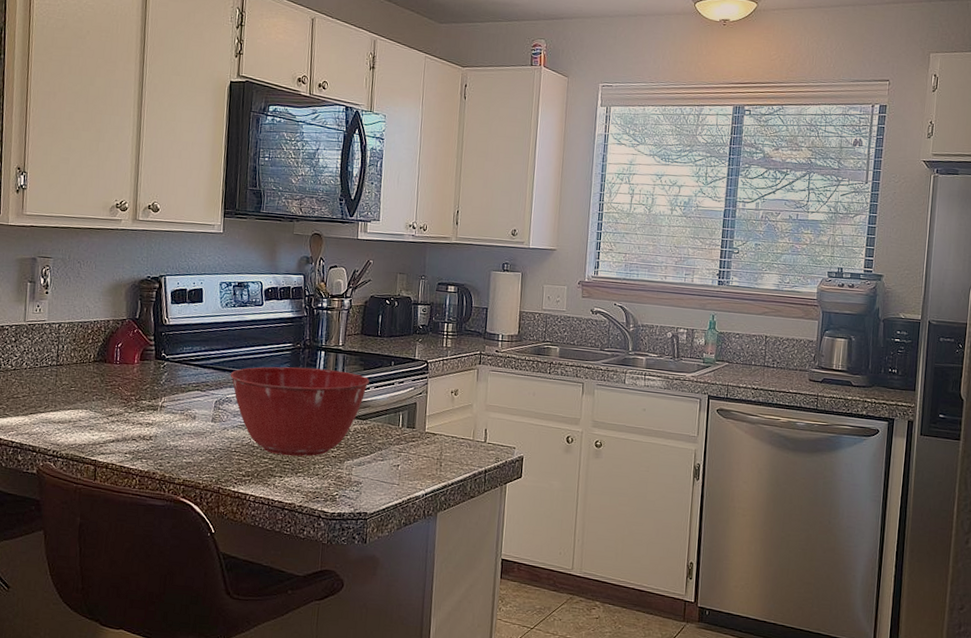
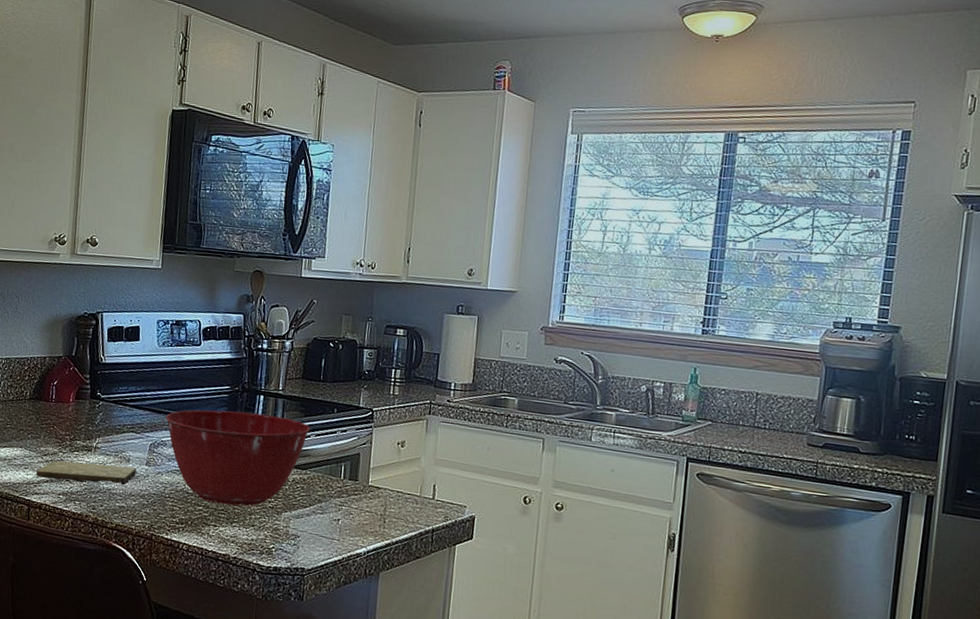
cutting board: none [102,420,203,441] -> present [36,460,137,485]

